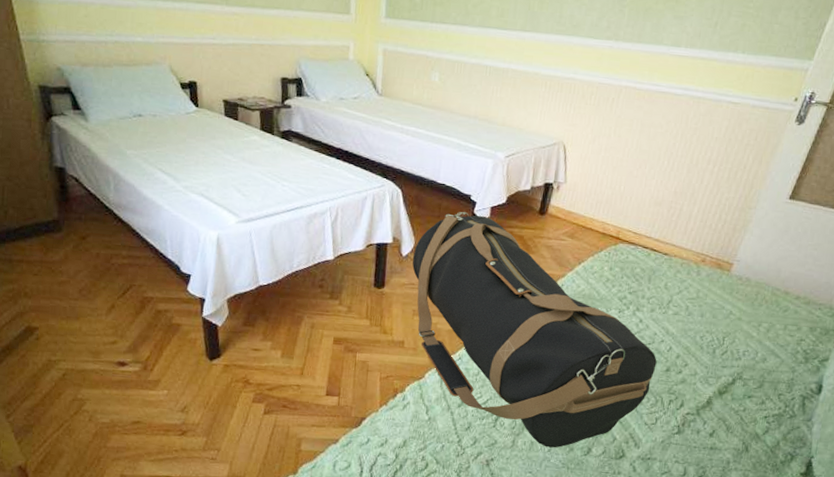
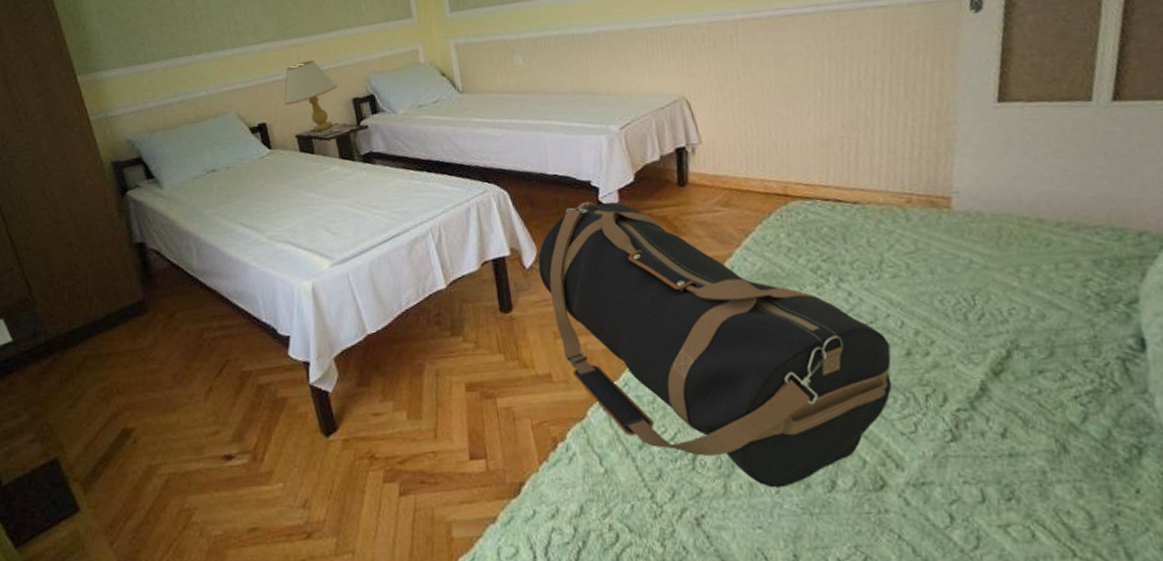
table lamp: none [217,31,270,102] -> present [284,60,338,133]

